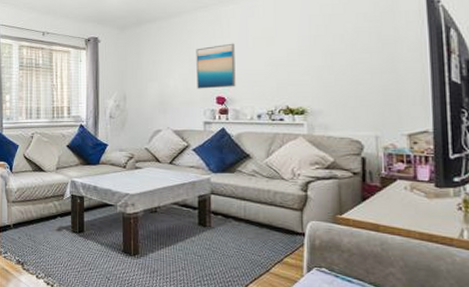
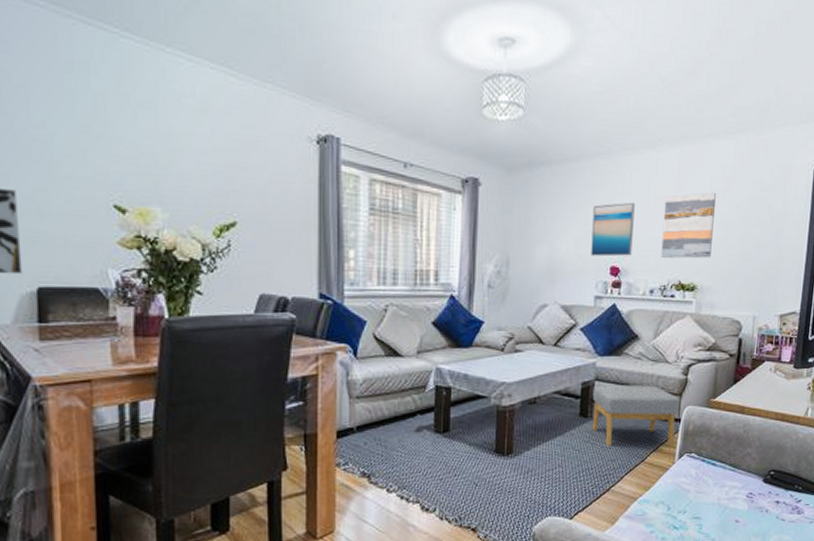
footstool: none [209,198,302,260] -> present [592,385,679,447]
wall art: none [263,27,318,87] -> present [661,192,716,259]

